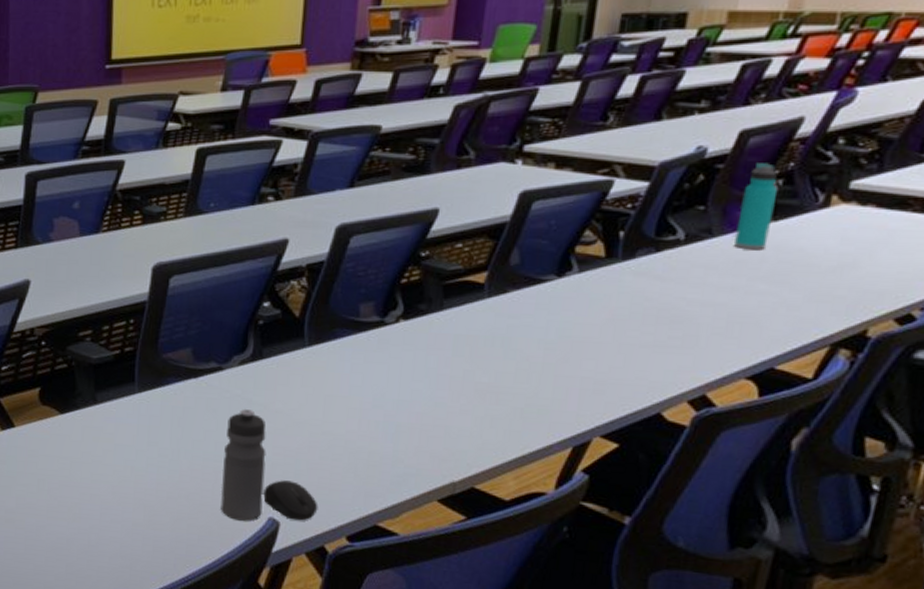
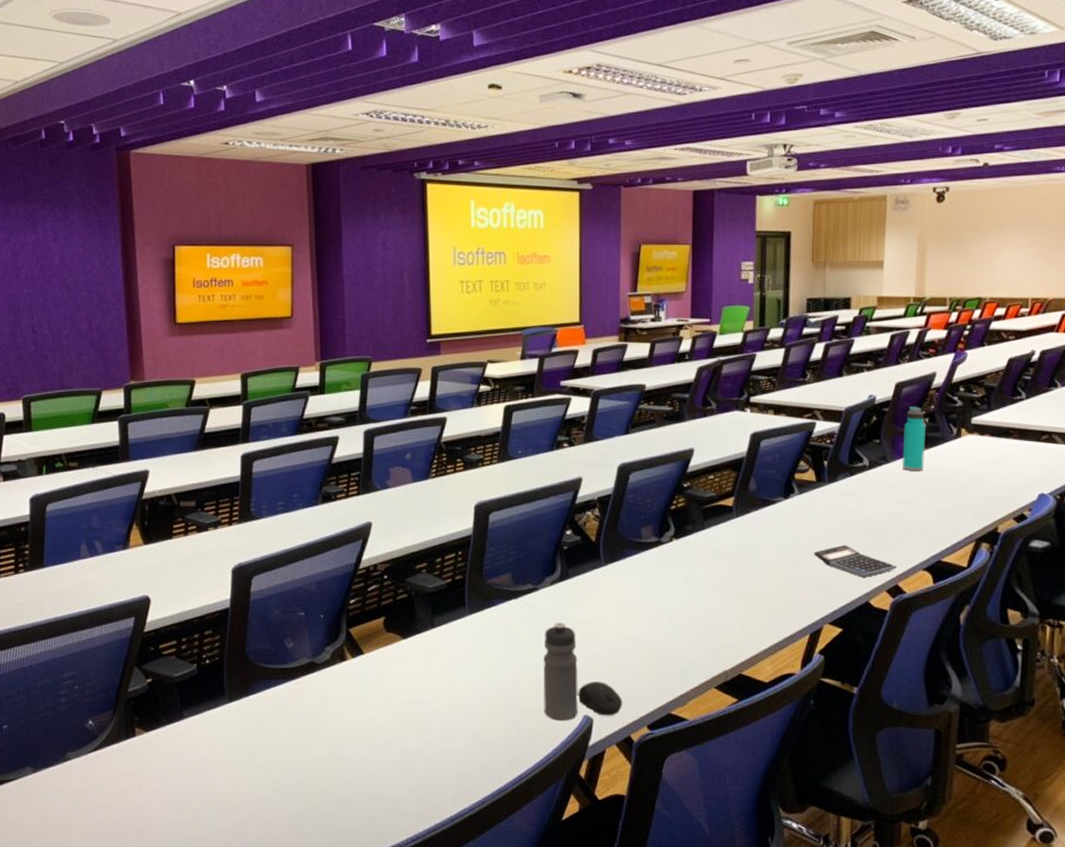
calculator: none [590,339,707,383] -> present [814,544,897,577]

